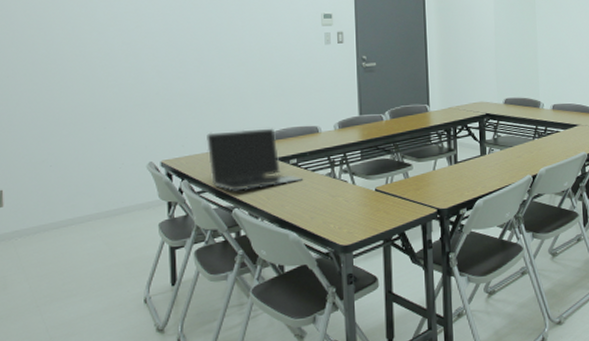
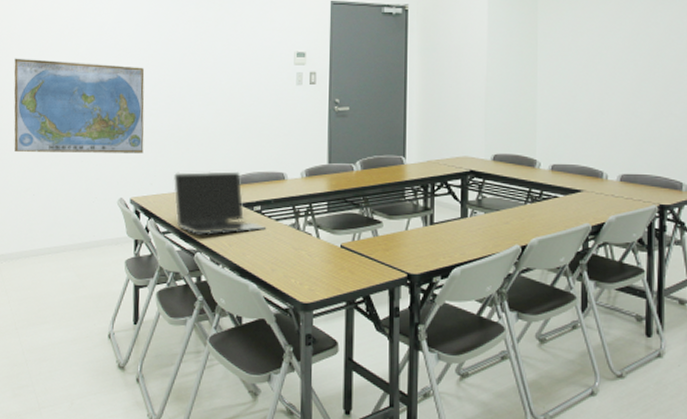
world map: none [20,25,173,123] -> present [14,58,145,153]

